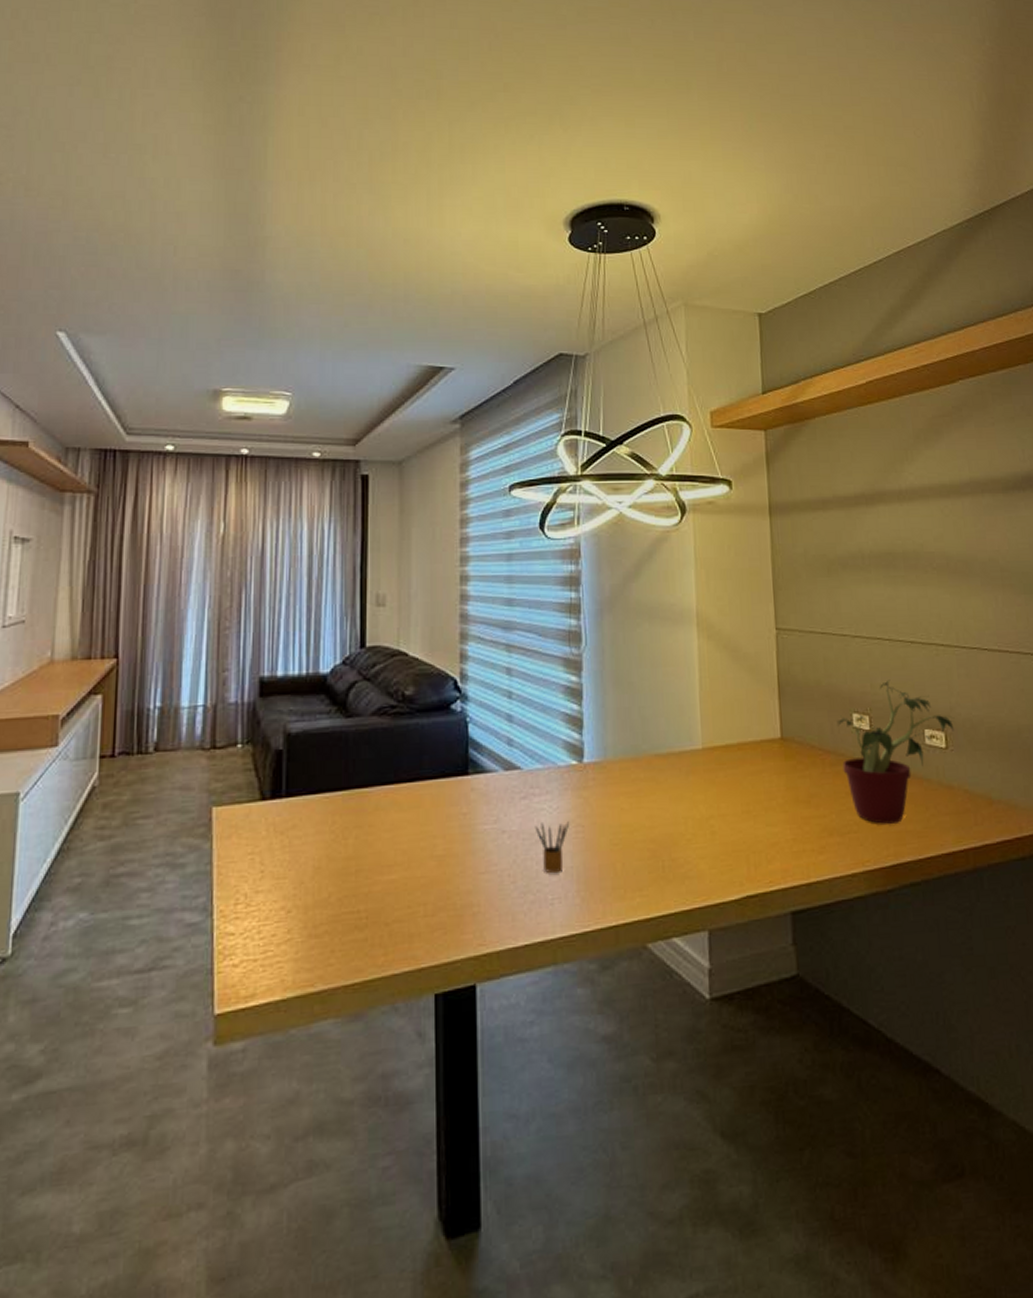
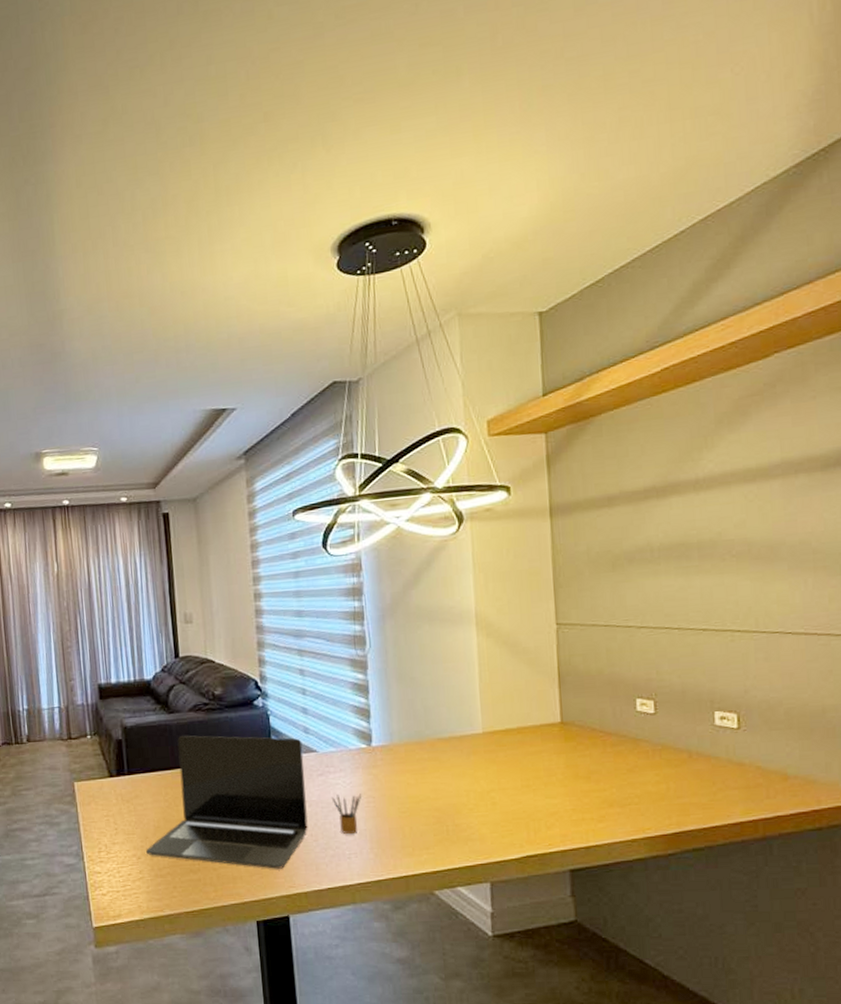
laptop: none [300,746,506,922] -> present [146,735,308,869]
potted plant: present [836,679,955,824] -> none [619,666,750,797]

